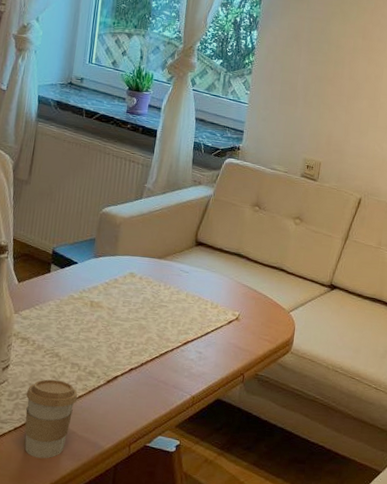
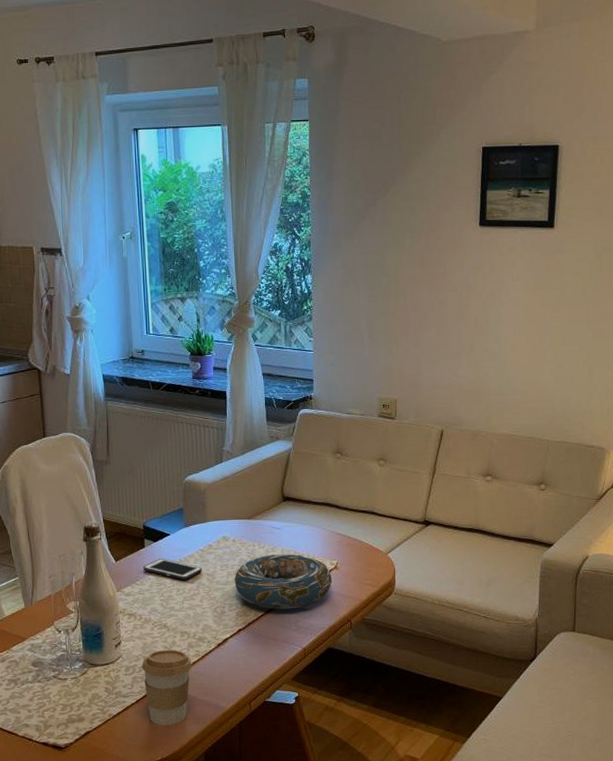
cell phone: none [45,286,105,311] -> present [143,559,203,580]
decorative bowl: none [133,296,232,355] -> present [233,553,332,610]

